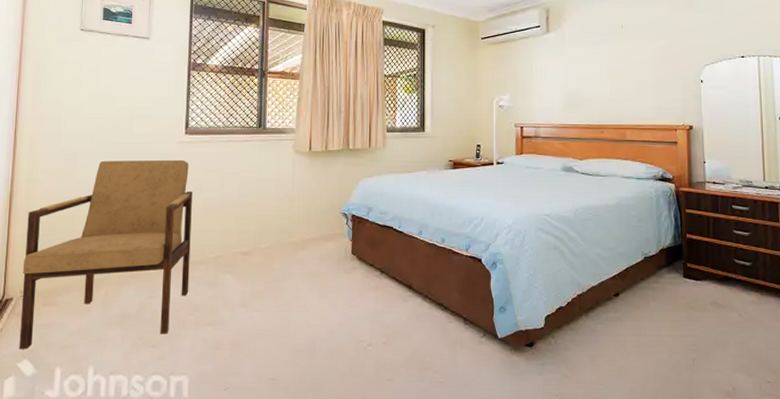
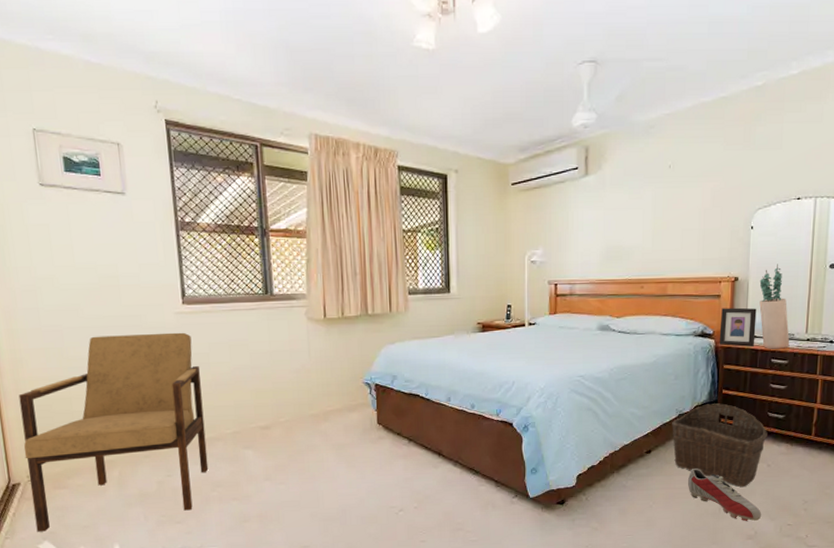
wicker basket: none [638,248,736,337] -> present [672,403,768,487]
shoe: none [659,315,739,375] -> present [688,468,762,521]
picture frame: none [679,154,715,193] -> present [719,307,757,347]
vase: none [713,115,749,197] -> present [759,264,790,350]

